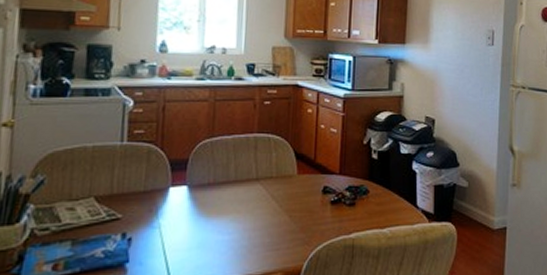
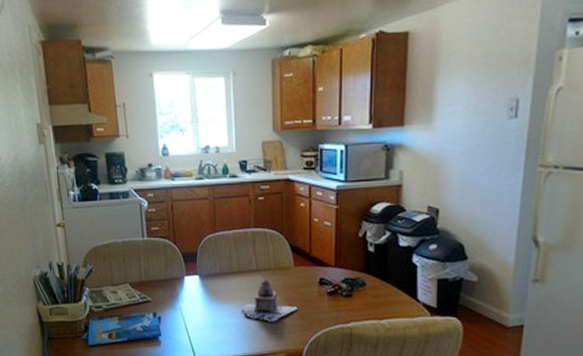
teapot: none [234,189,299,238] -> present [241,280,298,323]

